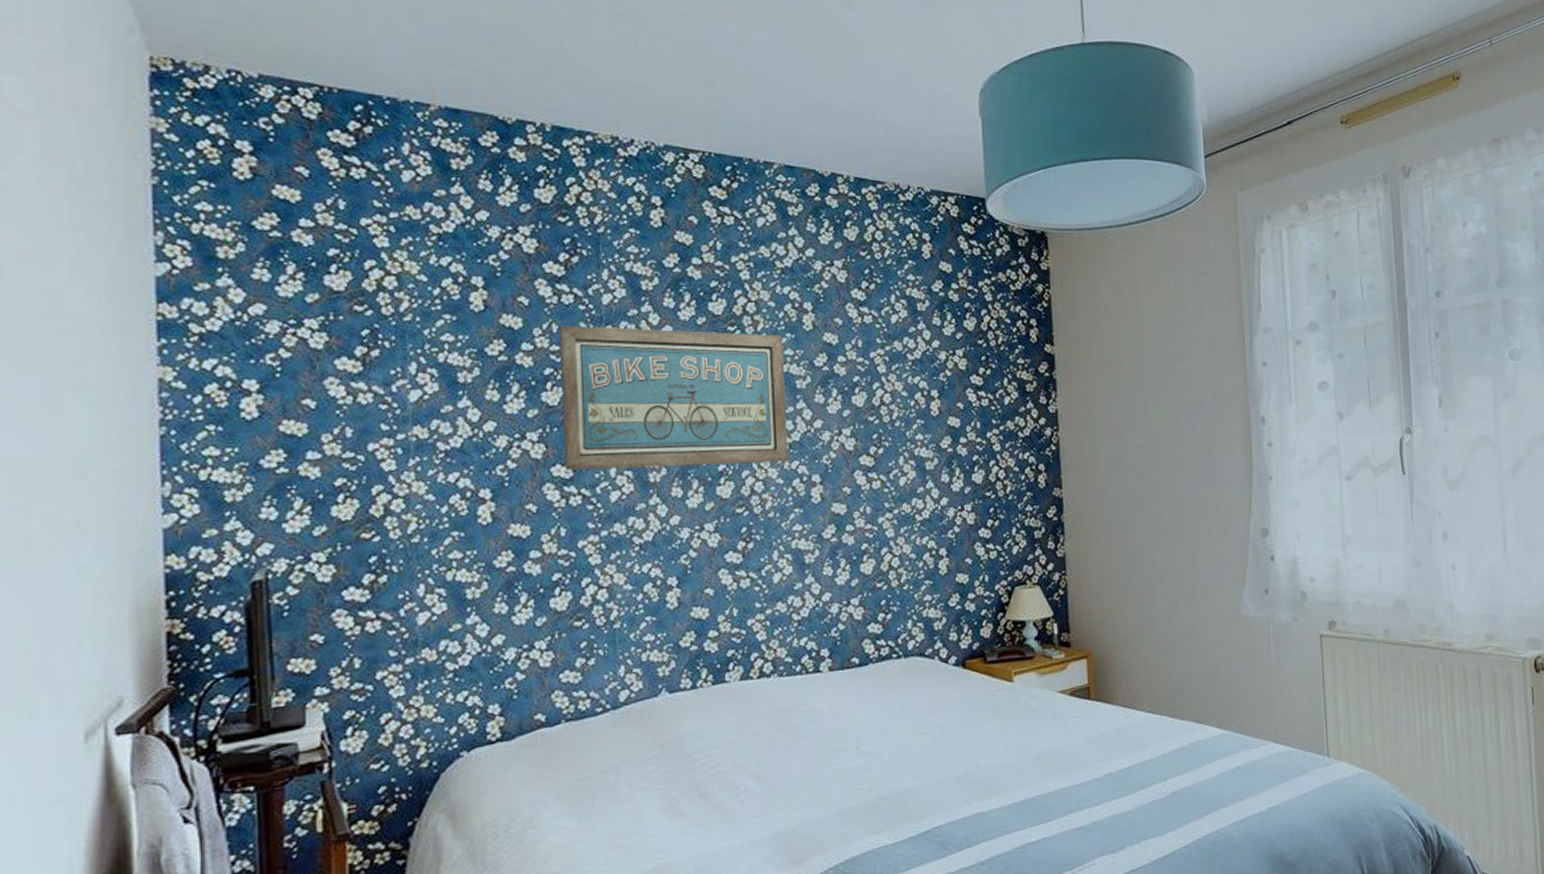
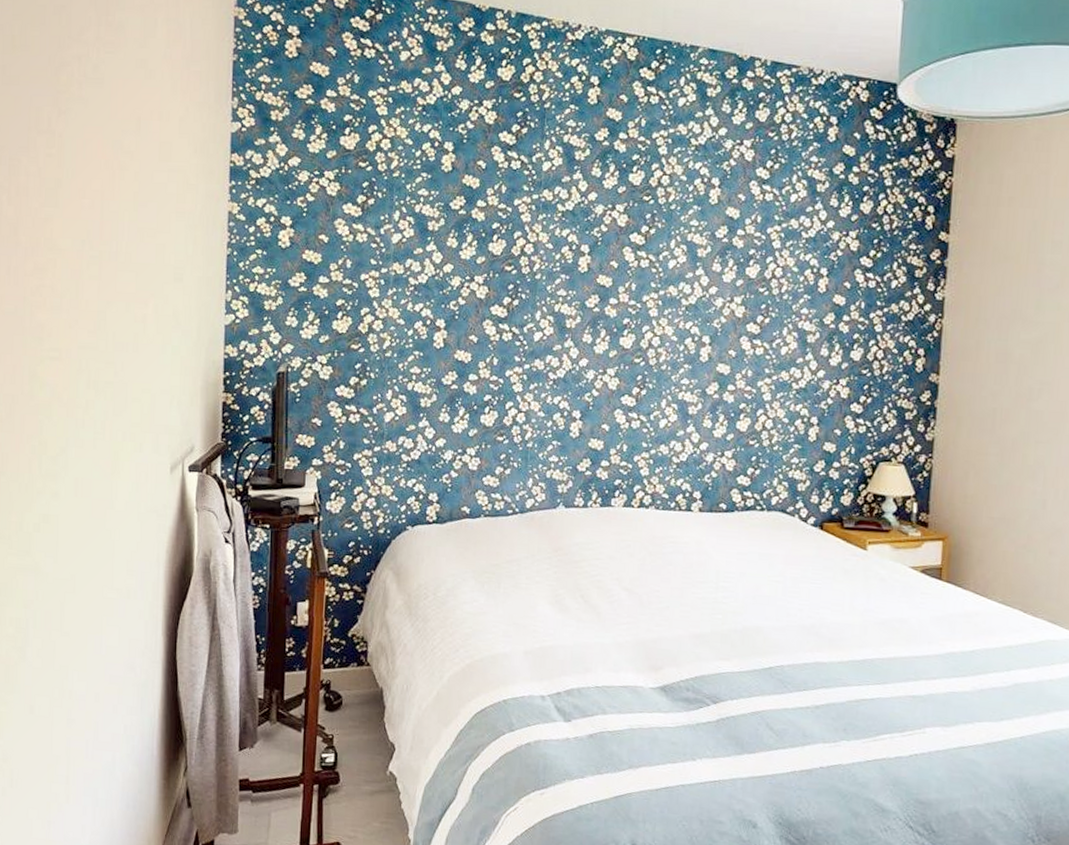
wall art: present [560,325,788,471] -> none [501,187,690,322]

